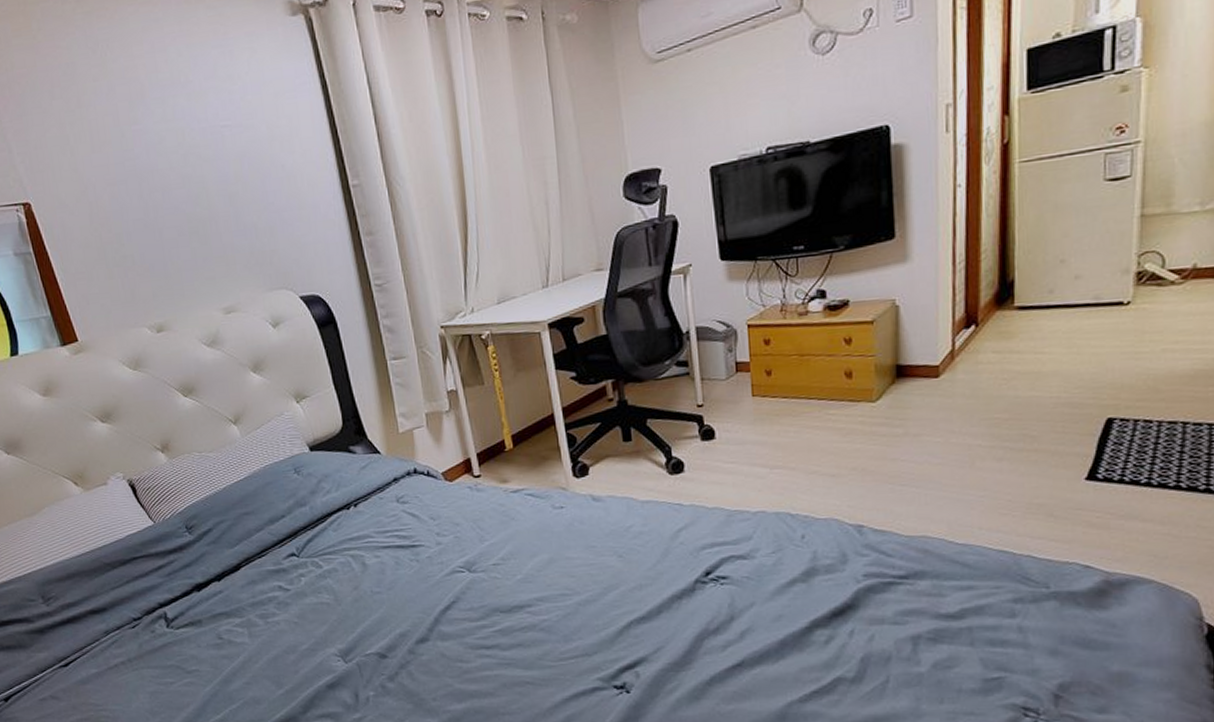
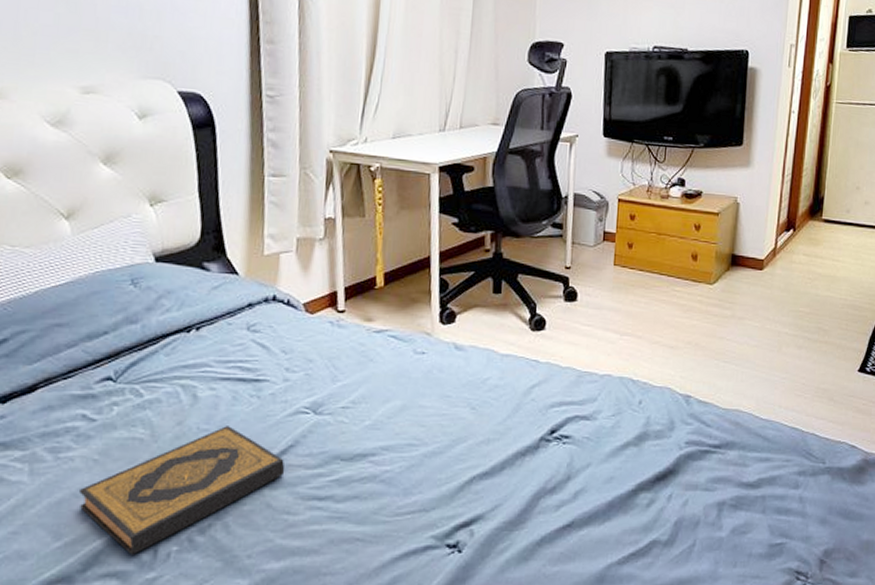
hardback book: none [289,588,452,699] -> present [80,426,285,555]

